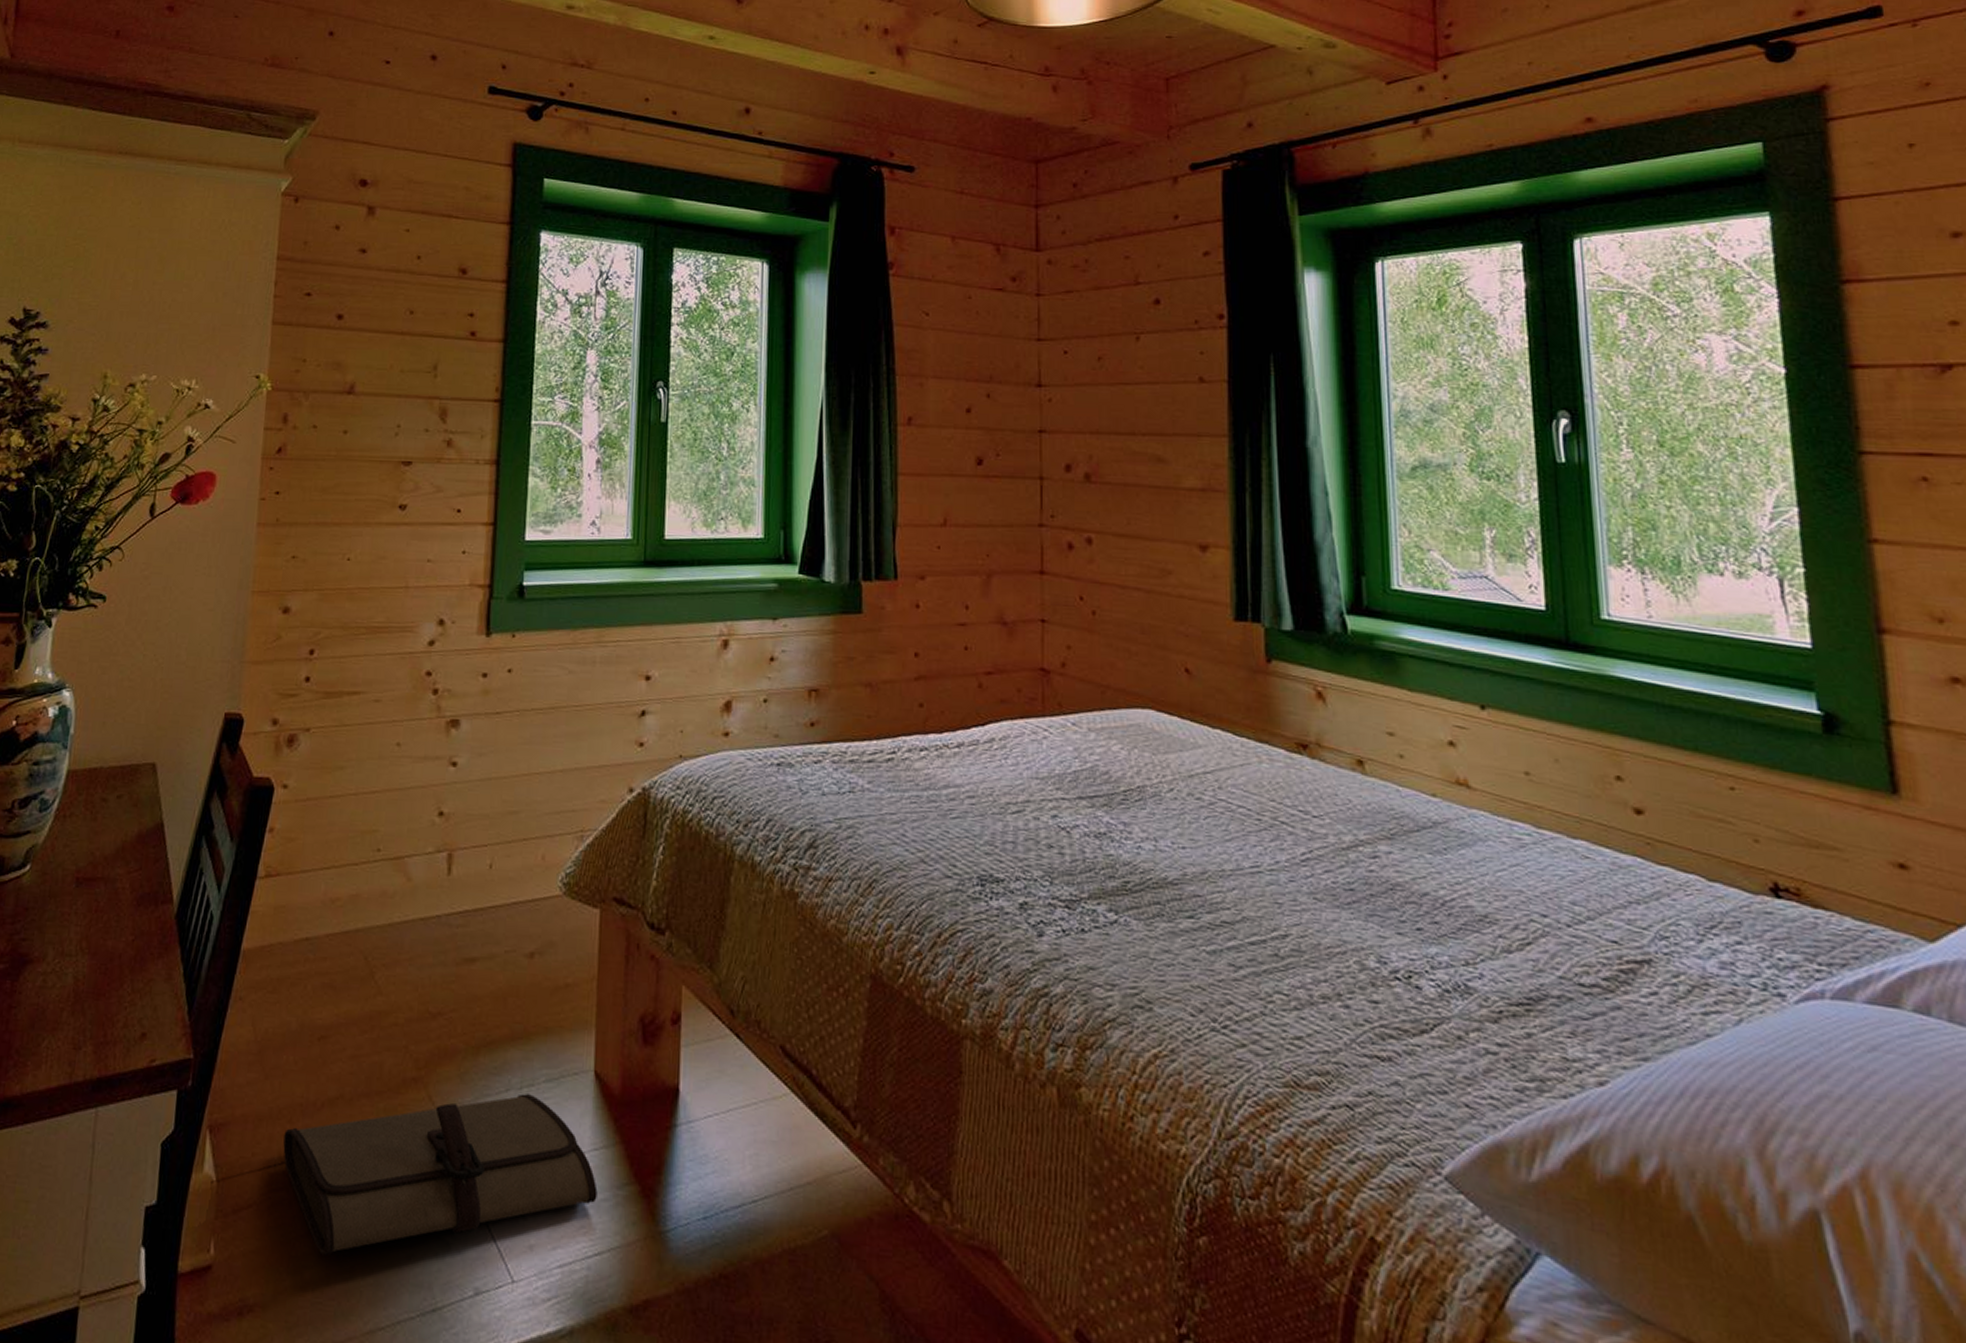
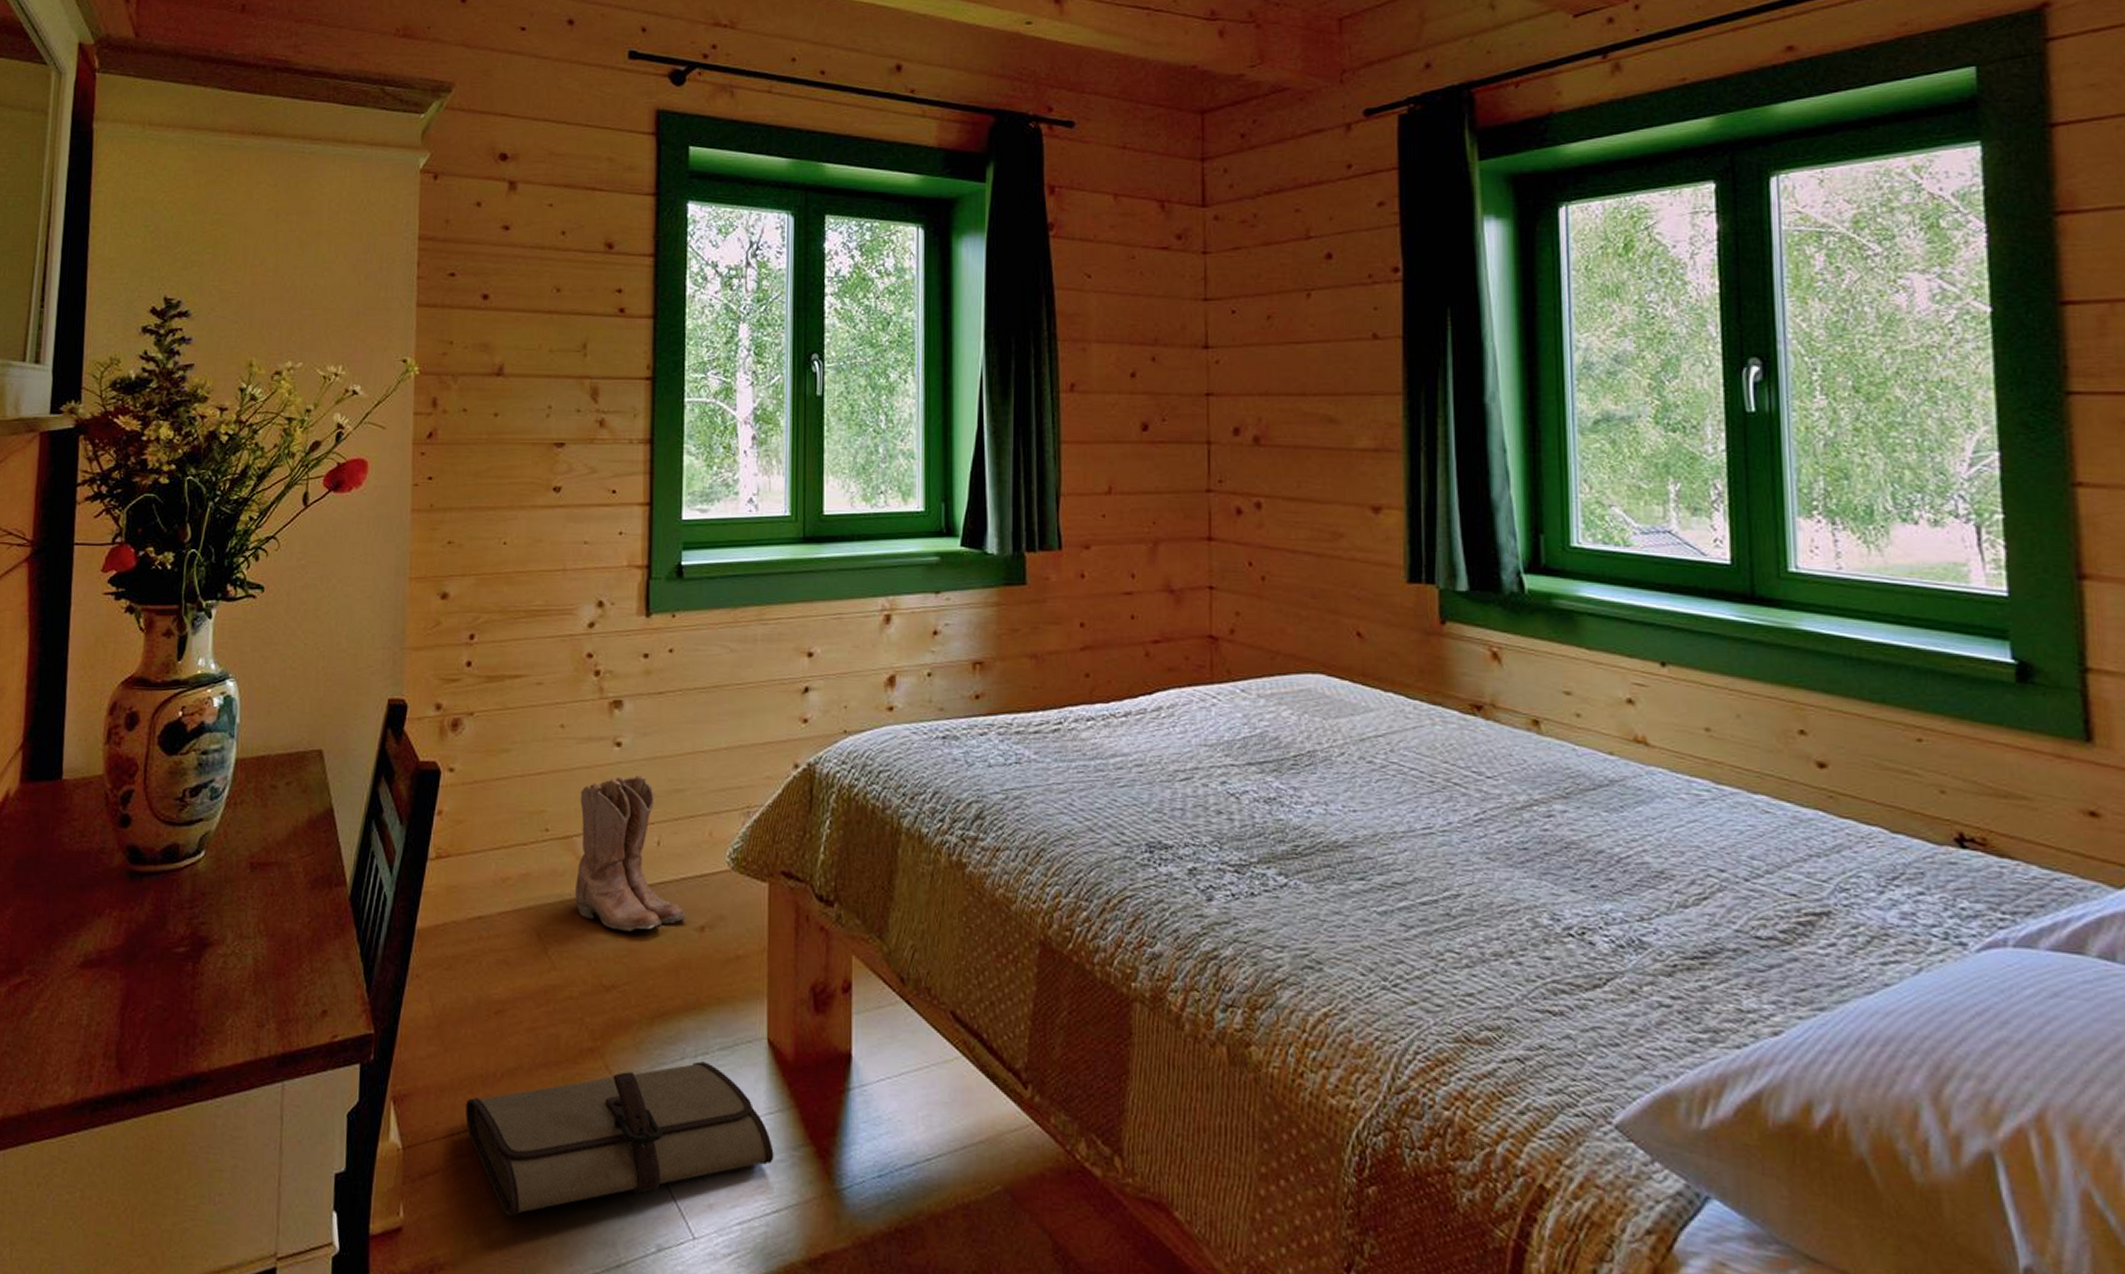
boots: none [404,796,517,957] -> present [575,775,687,931]

